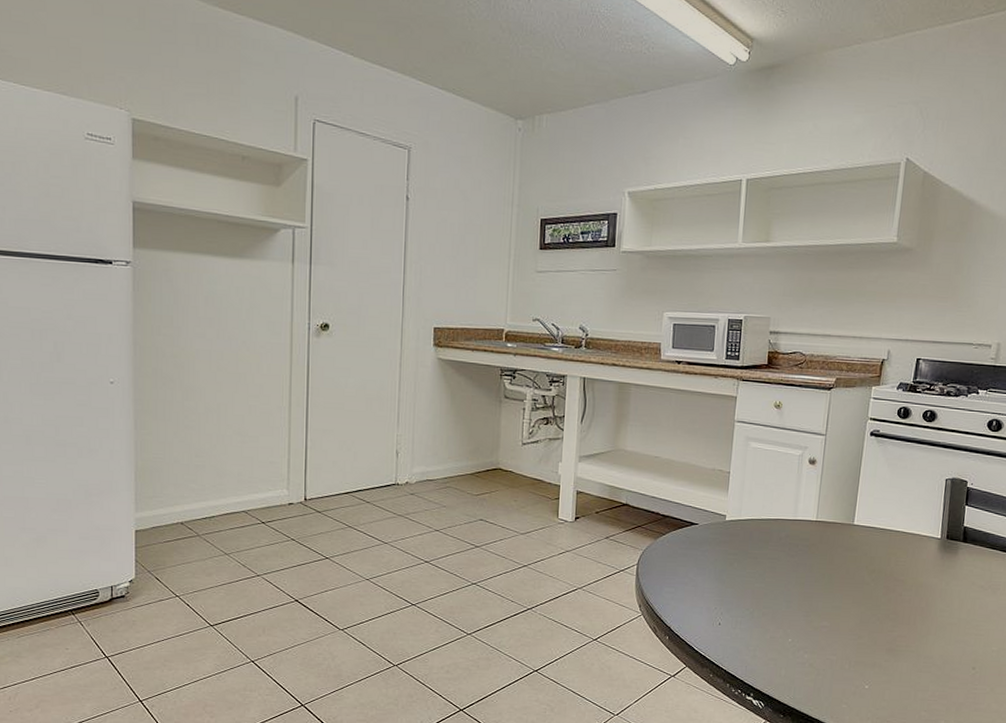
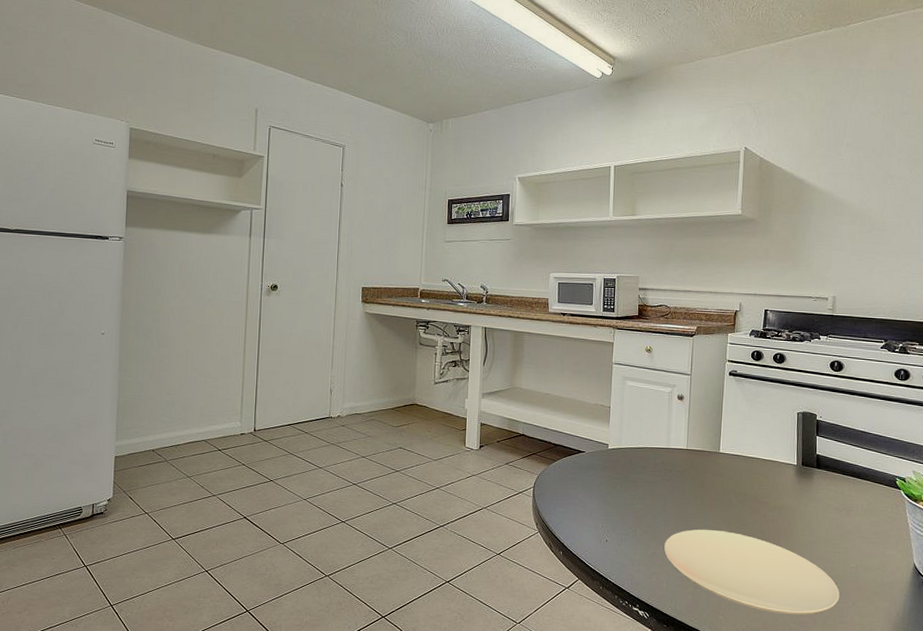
plate: none [784,610,978,703] -> present [664,529,840,615]

